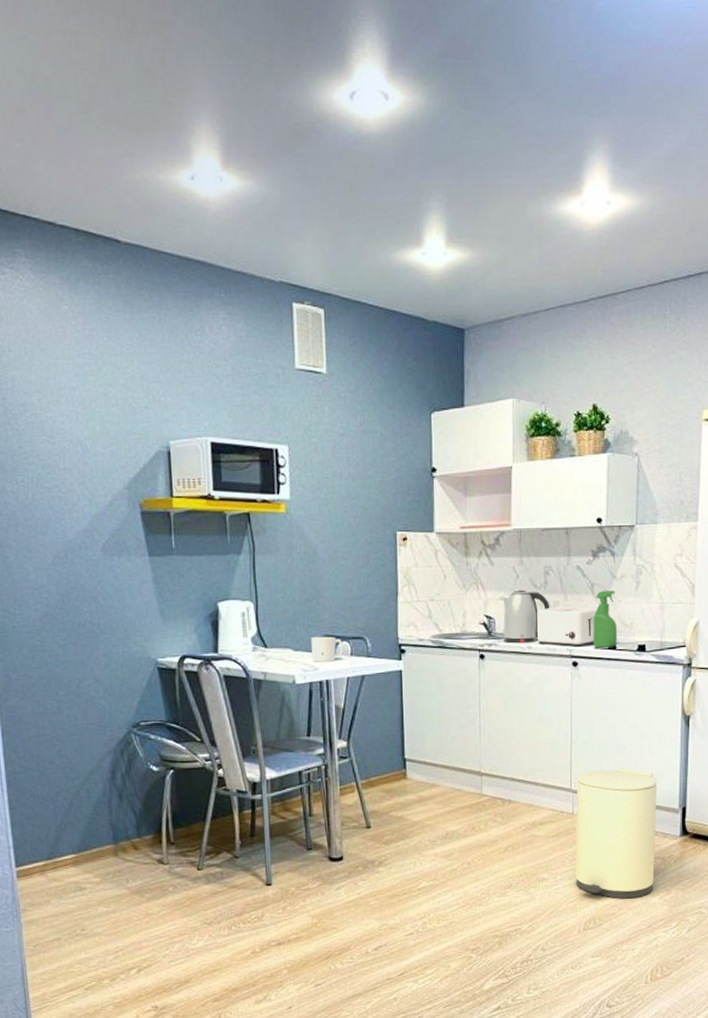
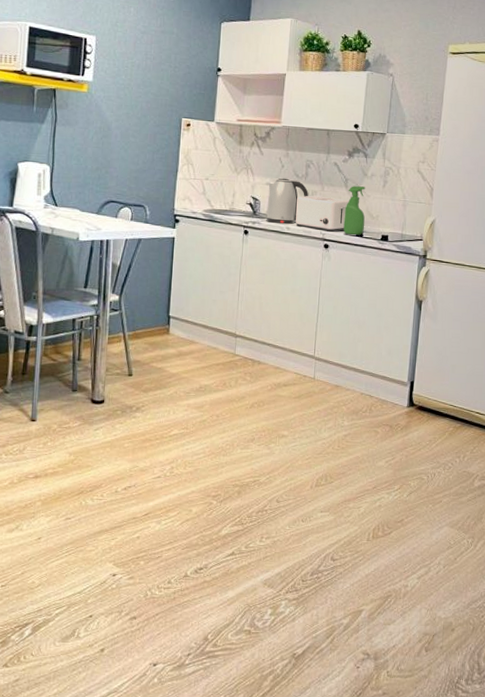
mug: present [311,636,344,663] -> none [96,200,125,225]
pedal bin: present [575,768,658,899] -> none [312,341,391,461]

